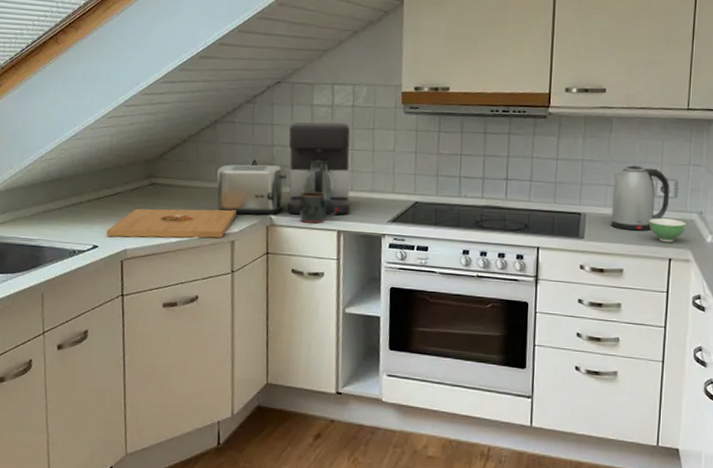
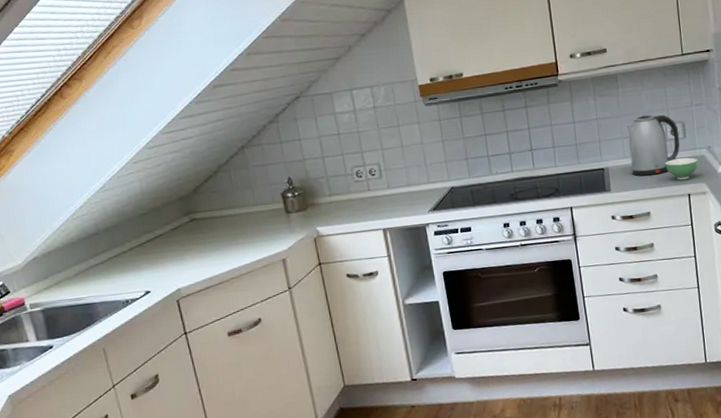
platter: present [106,208,237,238] -> none [155,229,283,281]
toaster: present [216,164,287,215] -> none [254,178,325,233]
coffee maker: present [287,122,351,215] -> none [316,125,391,222]
mug: present [299,191,337,224] -> none [340,195,379,228]

